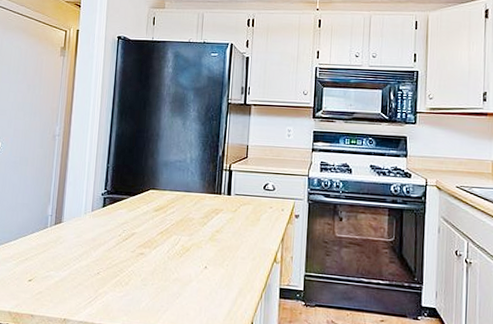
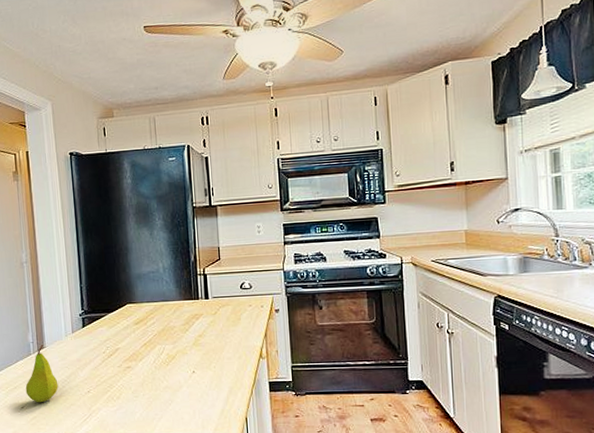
fruit: none [36,219,70,278] -> present [25,345,58,403]

